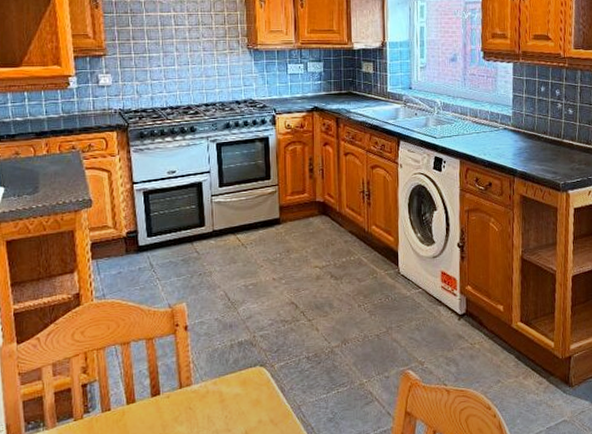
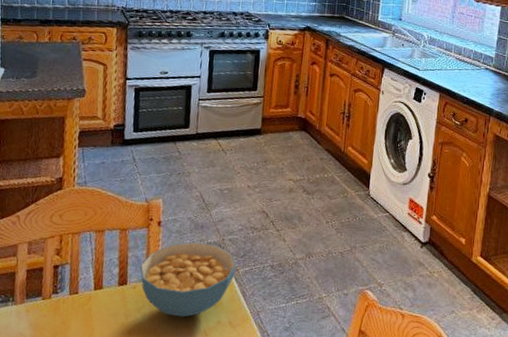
cereal bowl: none [172,342,272,421] -> present [140,241,237,318]

